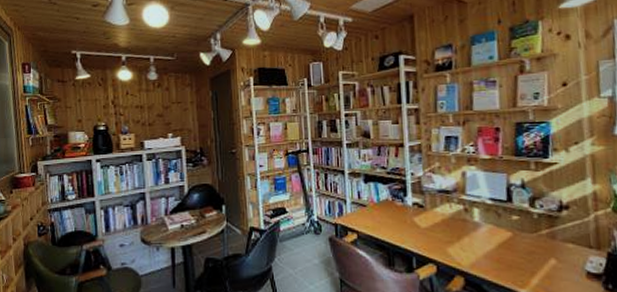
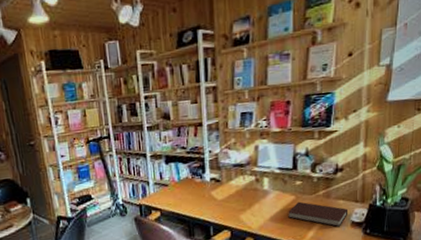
notebook: none [505,240,581,277] -> present [288,201,349,227]

